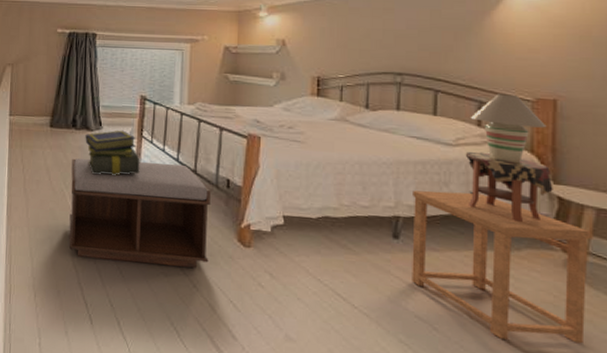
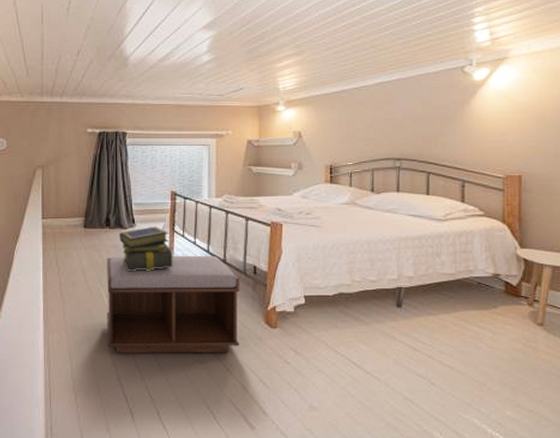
side table: present [412,190,591,344] -> none [412,261,549,385]
table lamp: present [465,94,553,223] -> none [452,173,520,284]

